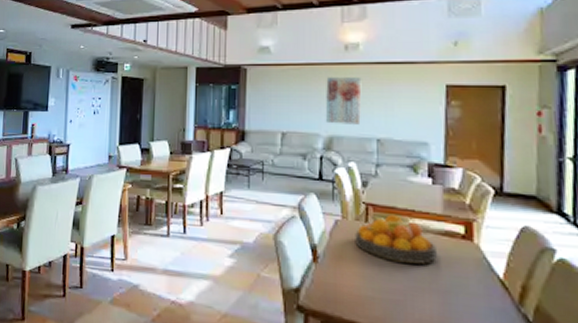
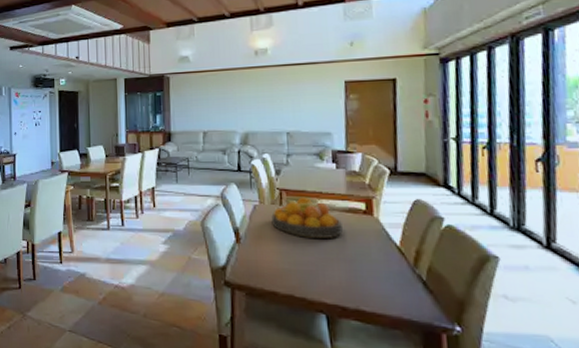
wall art: present [325,77,362,125] -> none [240,79,272,122]

